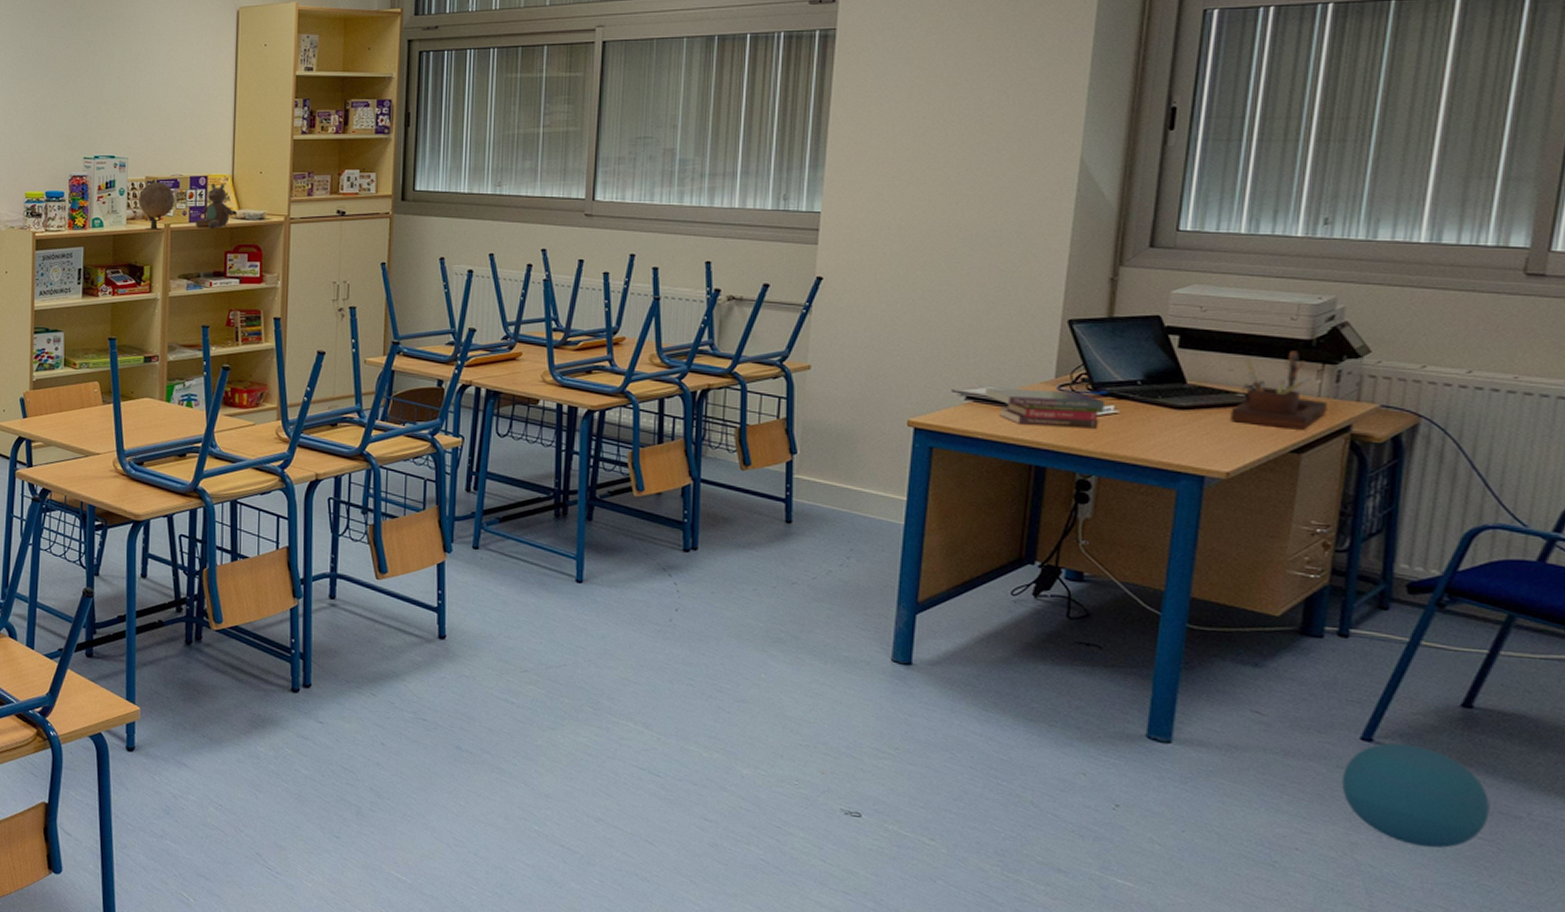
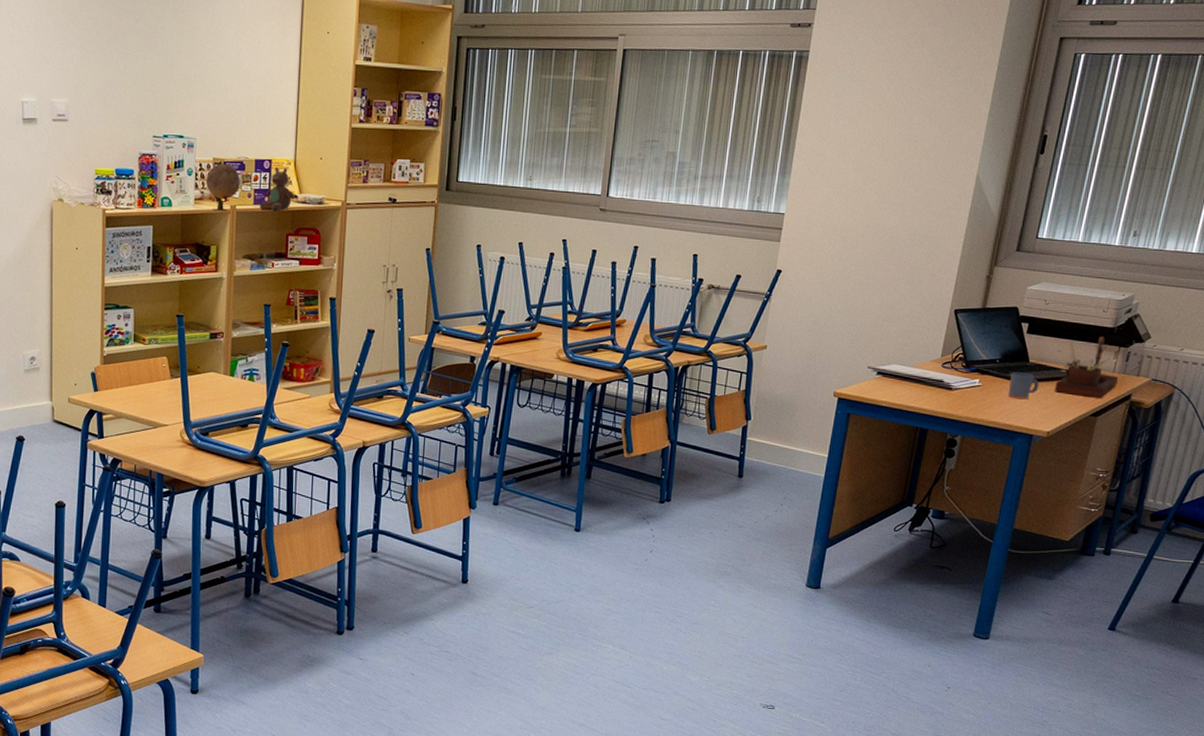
books: present [984,388,1106,429] -> none [890,365,974,398]
mug: none [1159,396,1206,431] -> present [1007,372,1040,400]
ball: present [1341,743,1490,848] -> none [1092,630,1180,704]

